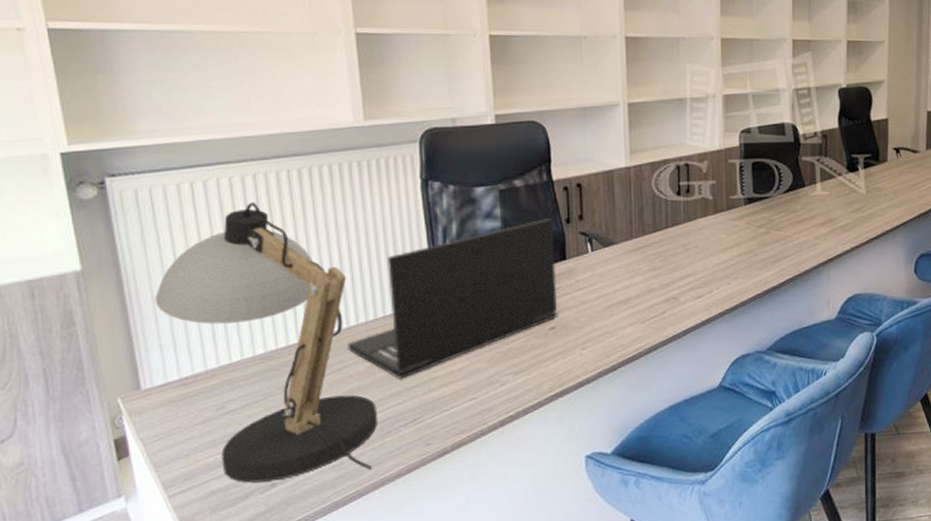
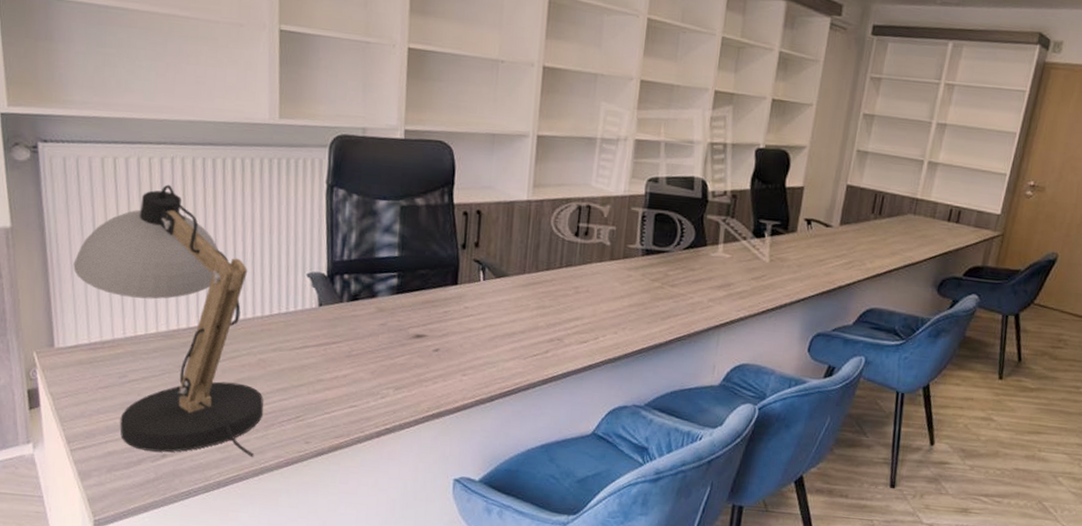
laptop: present [346,218,558,379] -> none [241,241,450,376]

